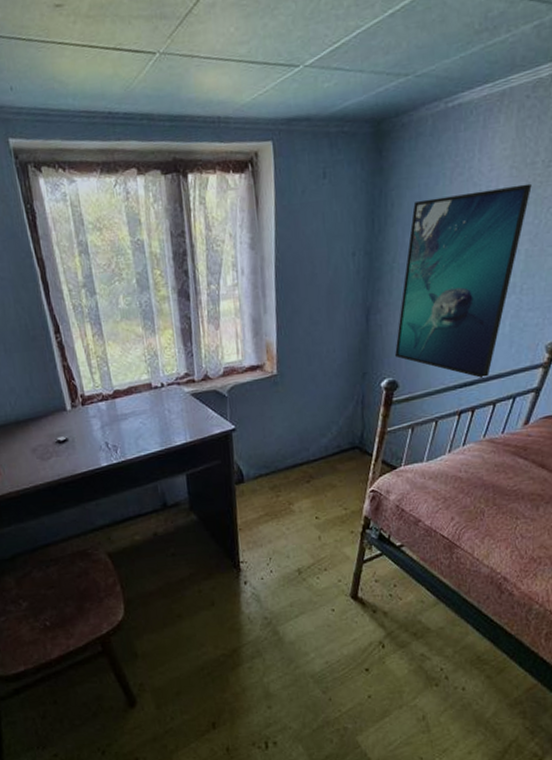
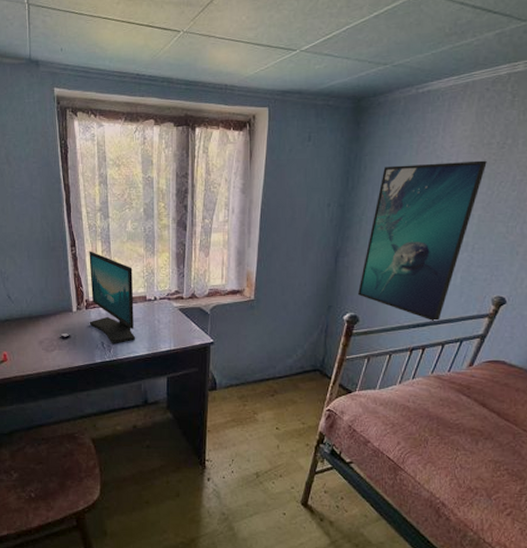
computer monitor: none [77,336,145,442] -> present [89,251,136,343]

